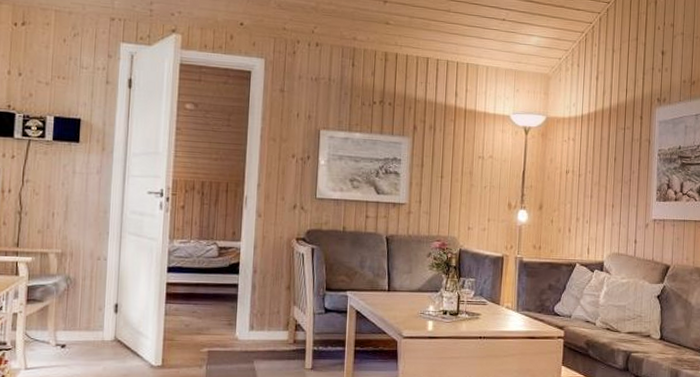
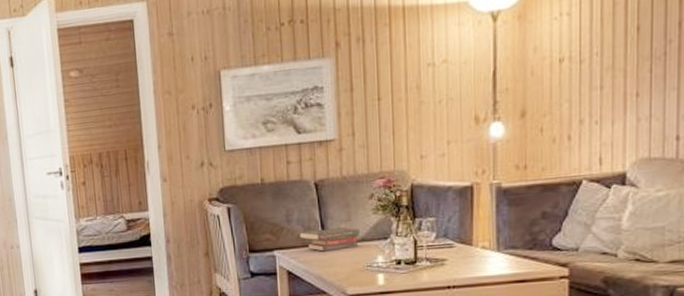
books: none [370,277,418,297] -> present [300,227,360,252]

